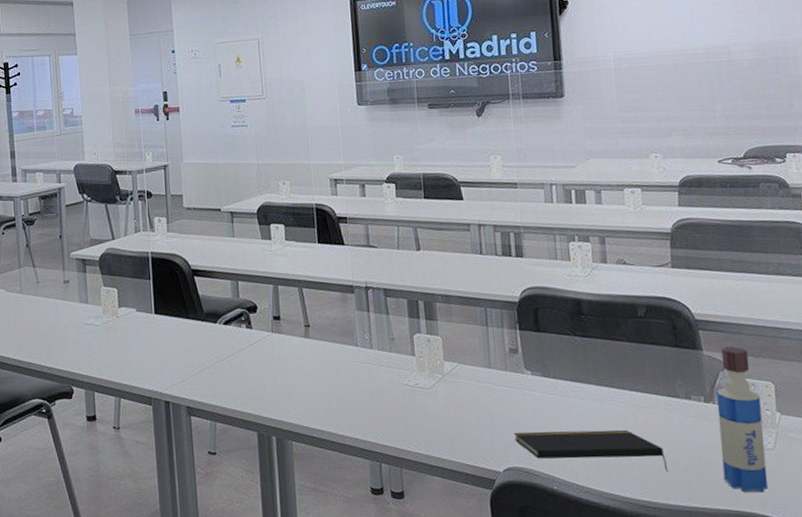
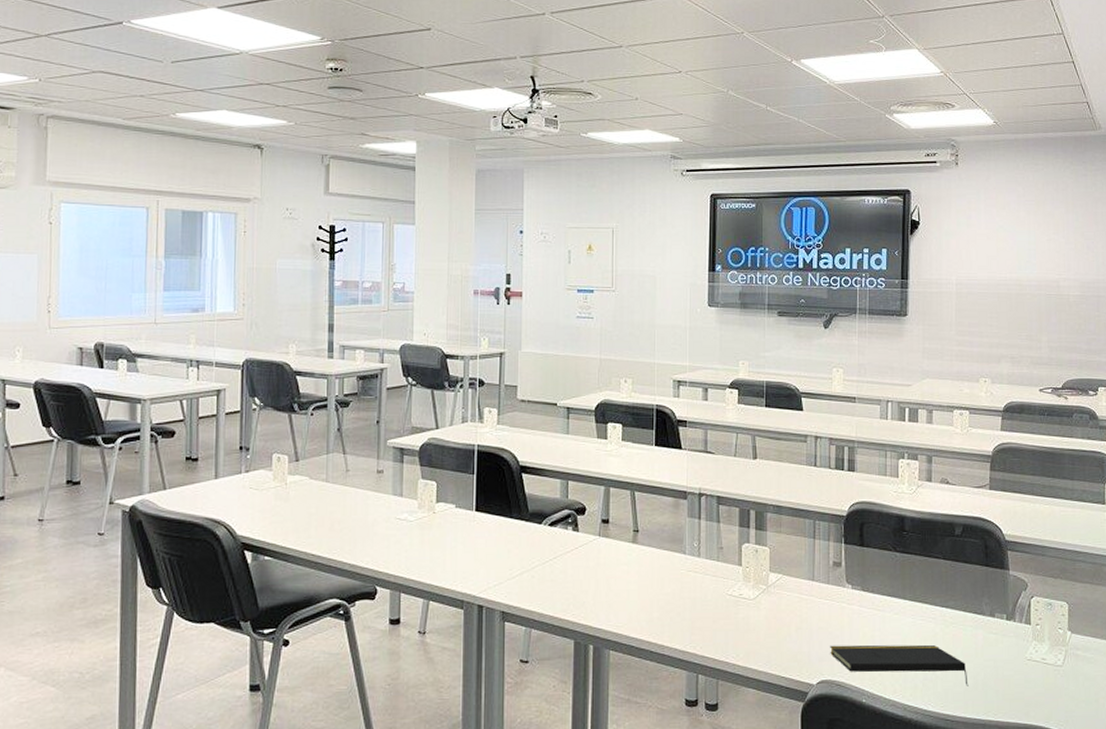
tequila bottle: present [716,346,768,493] -> none [1016,567,1056,707]

